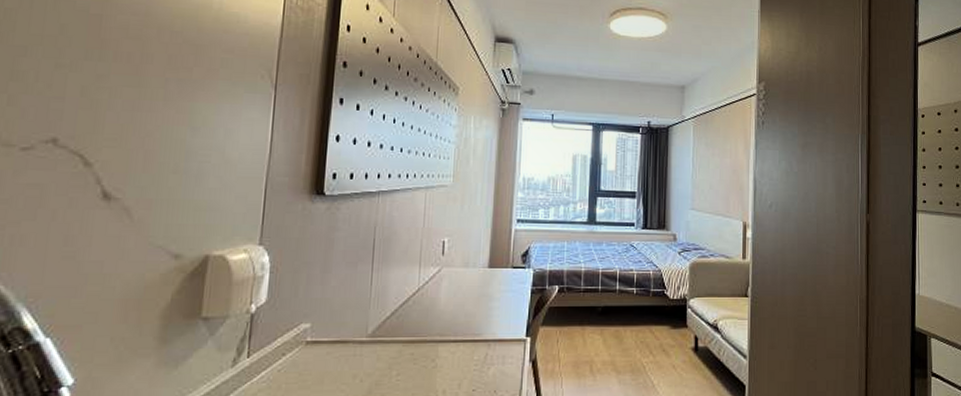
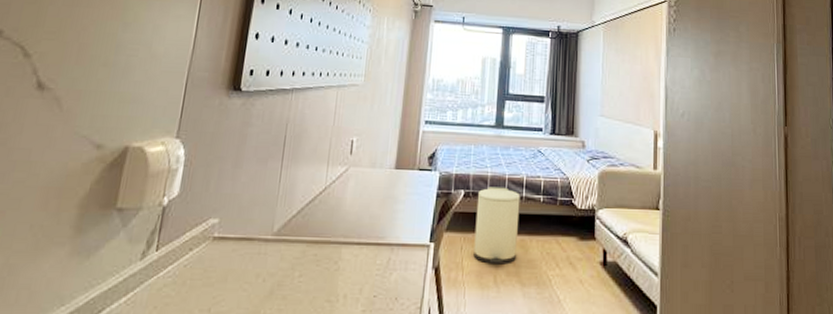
pedal bin: none [569,281,614,355] -> present [473,186,521,265]

